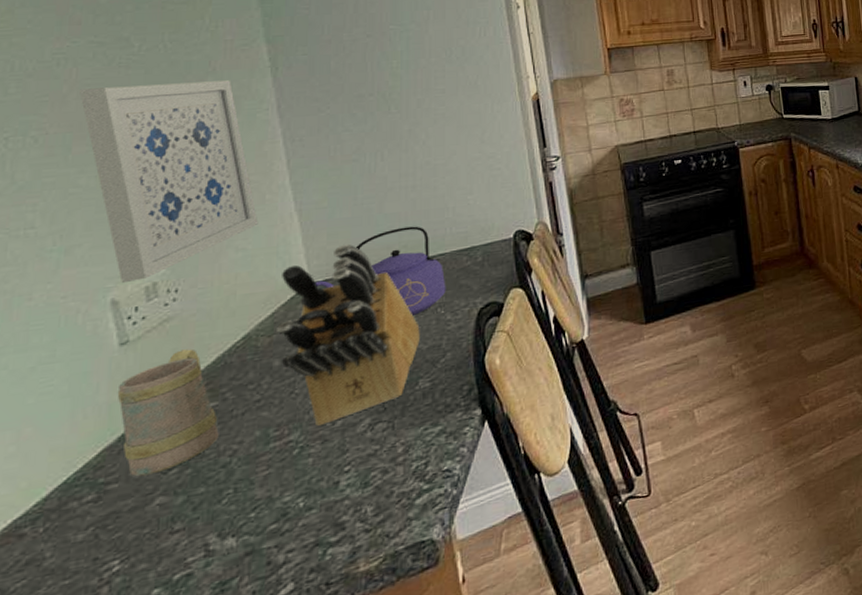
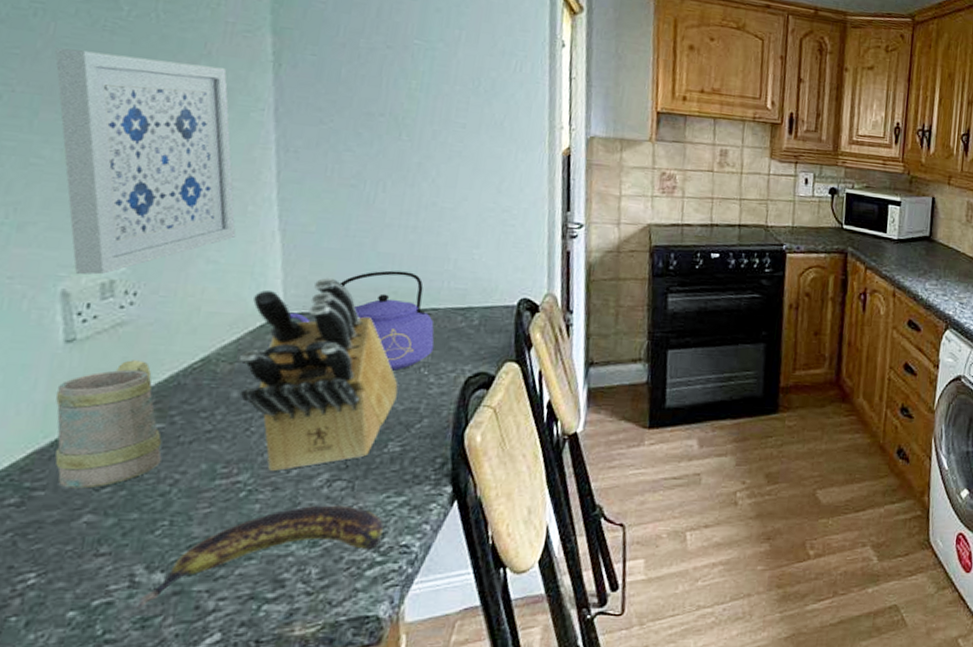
banana: none [214,444,425,576] -> present [136,505,384,609]

